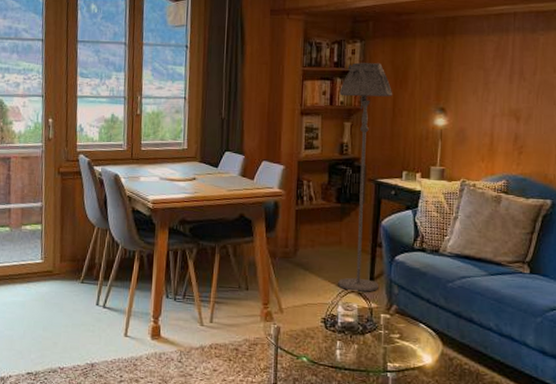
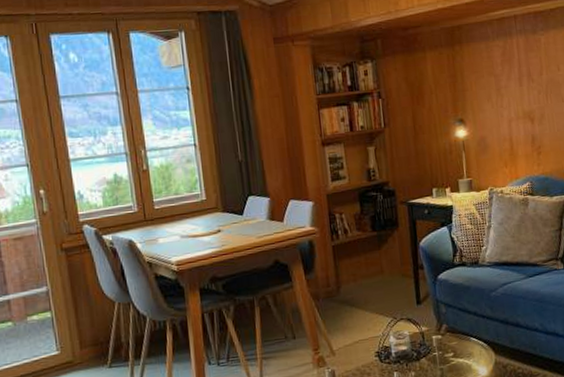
floor lamp: present [338,62,392,292] -> none [358,82,426,319]

